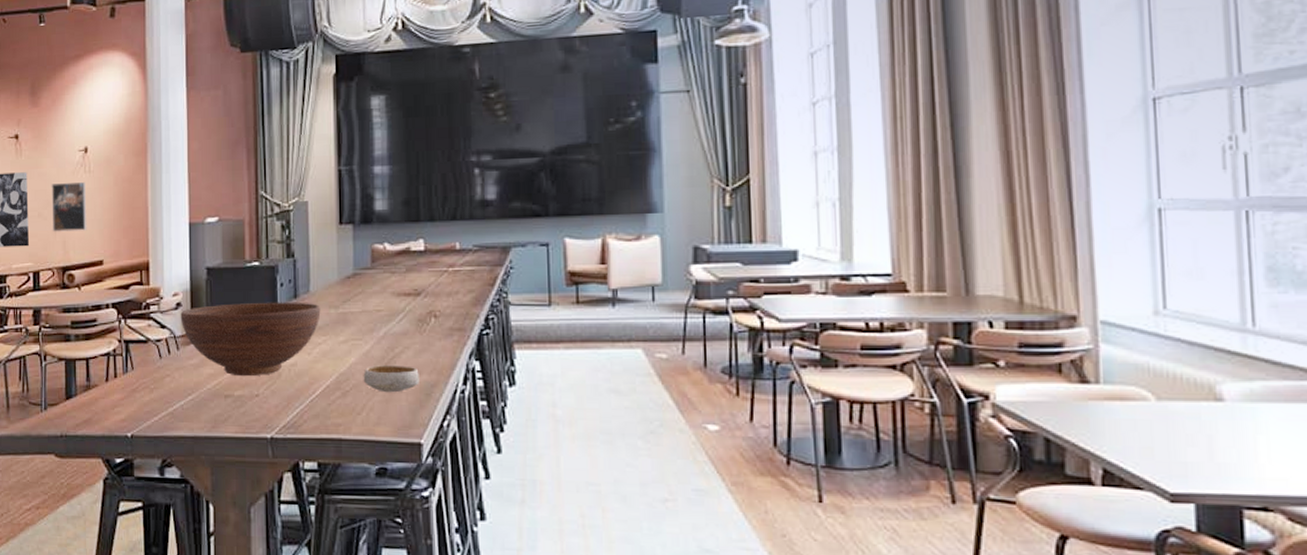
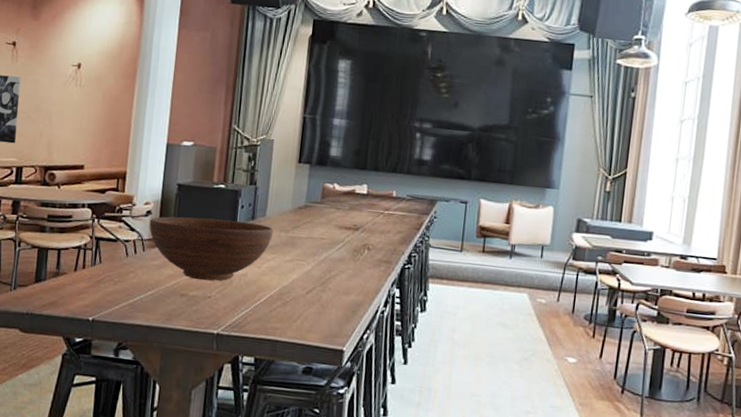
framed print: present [52,181,87,233] -> none [40,91,76,137]
bowl: present [363,365,419,393] -> none [302,283,349,307]

